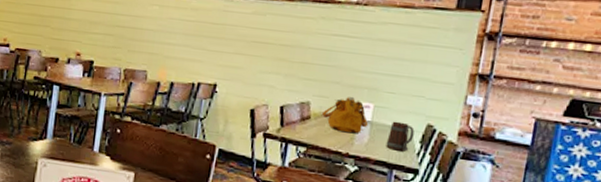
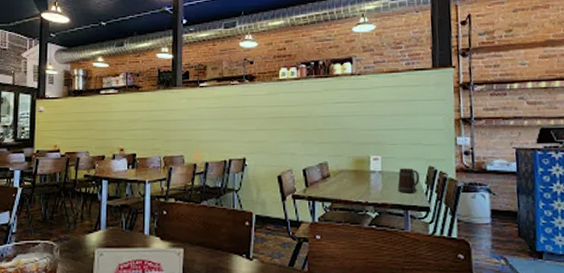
handbag: present [322,97,369,134] -> none [340,153,380,184]

